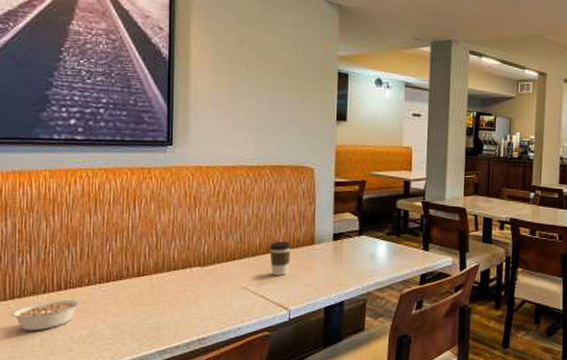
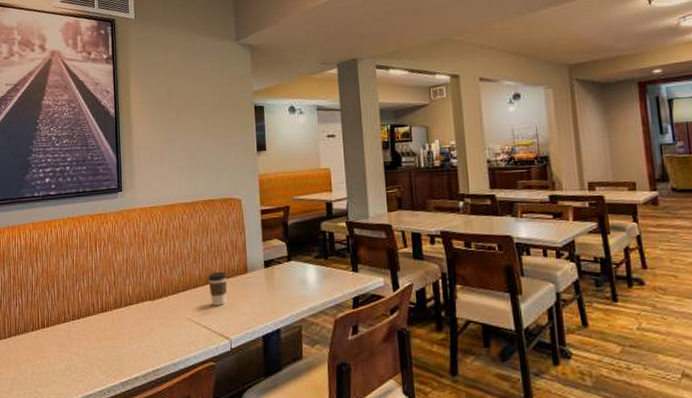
legume: present [9,299,88,331] -> none [8,336,65,366]

